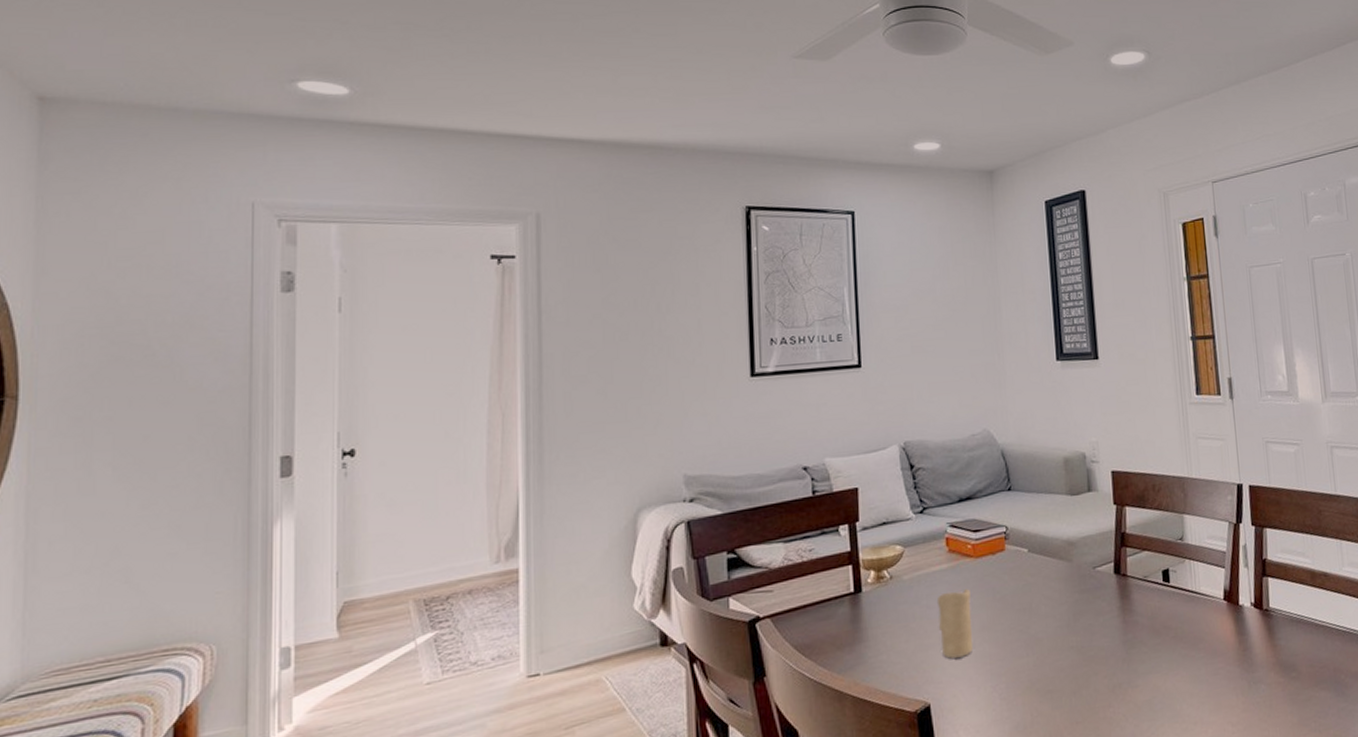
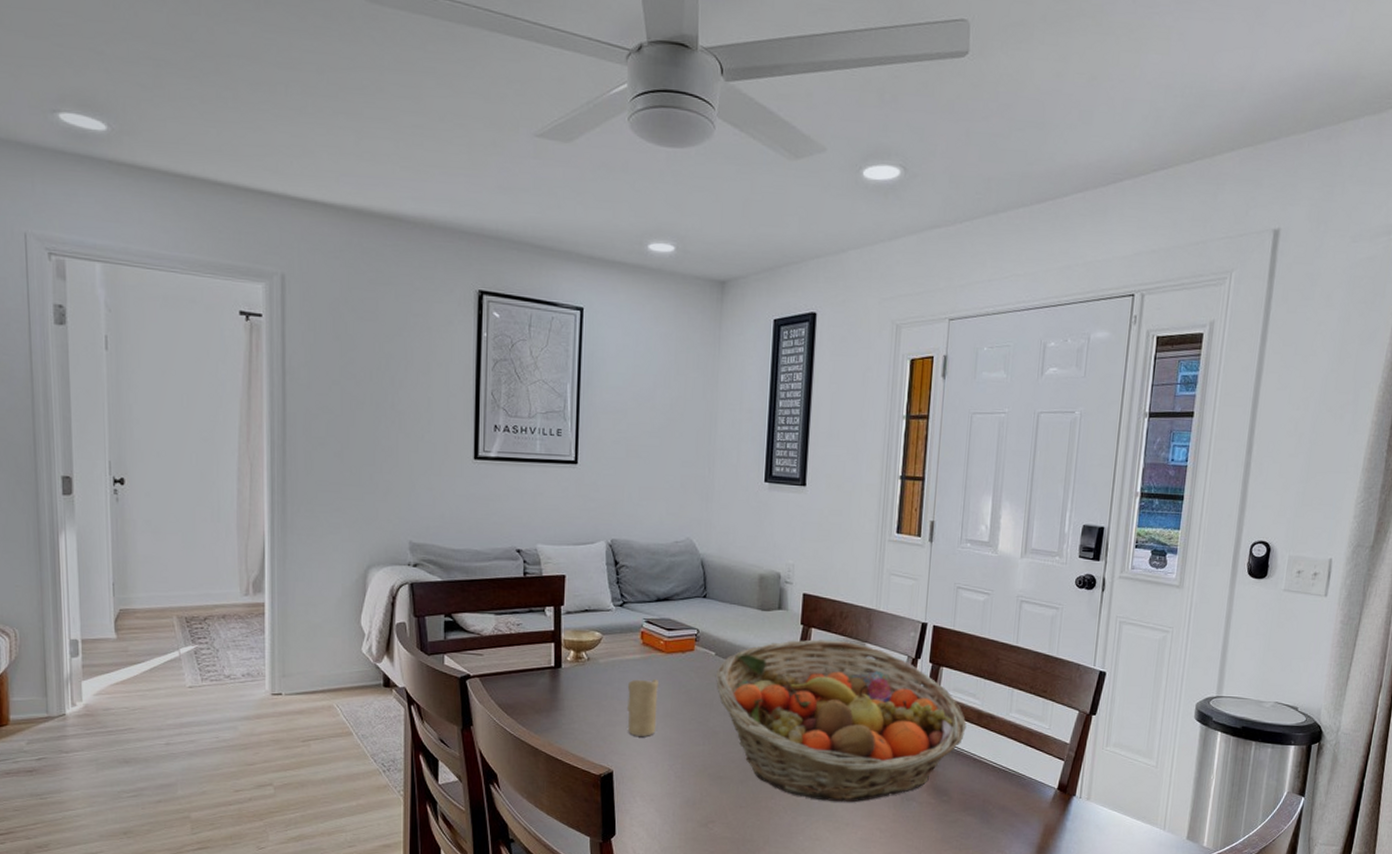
fruit basket: none [1030,515,1302,700] -> present [715,639,967,803]

